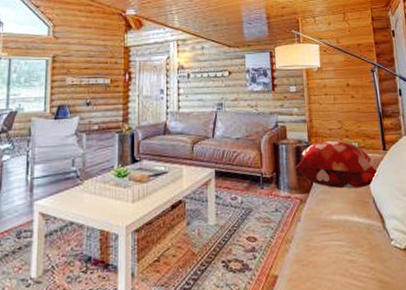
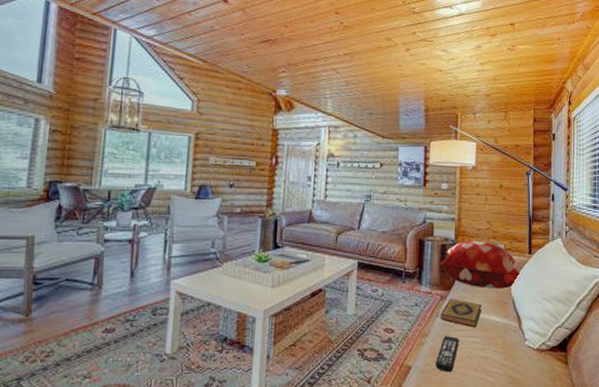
hardback book: none [301,201,344,231] -> present [440,299,482,328]
remote control: none [302,240,324,280] -> present [436,335,459,373]

